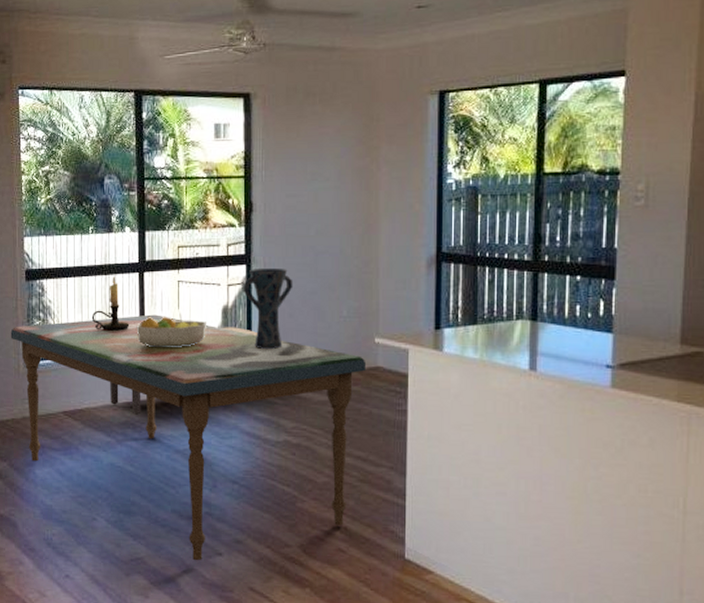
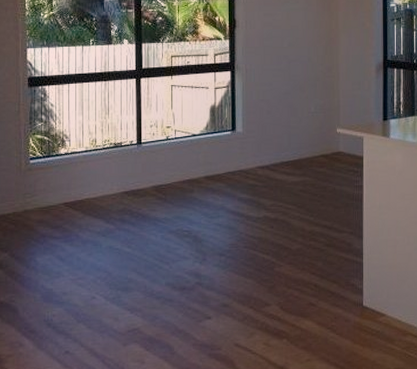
dining table: present [10,314,367,561] -> none [12,114,331,326]
candle holder: present [91,275,130,331] -> none [92,81,128,130]
bench: present [110,327,257,415] -> none [109,123,240,202]
fruit bowl: present [136,316,206,348] -> none [133,115,196,143]
vase: present [243,269,293,349] -> none [228,74,270,141]

